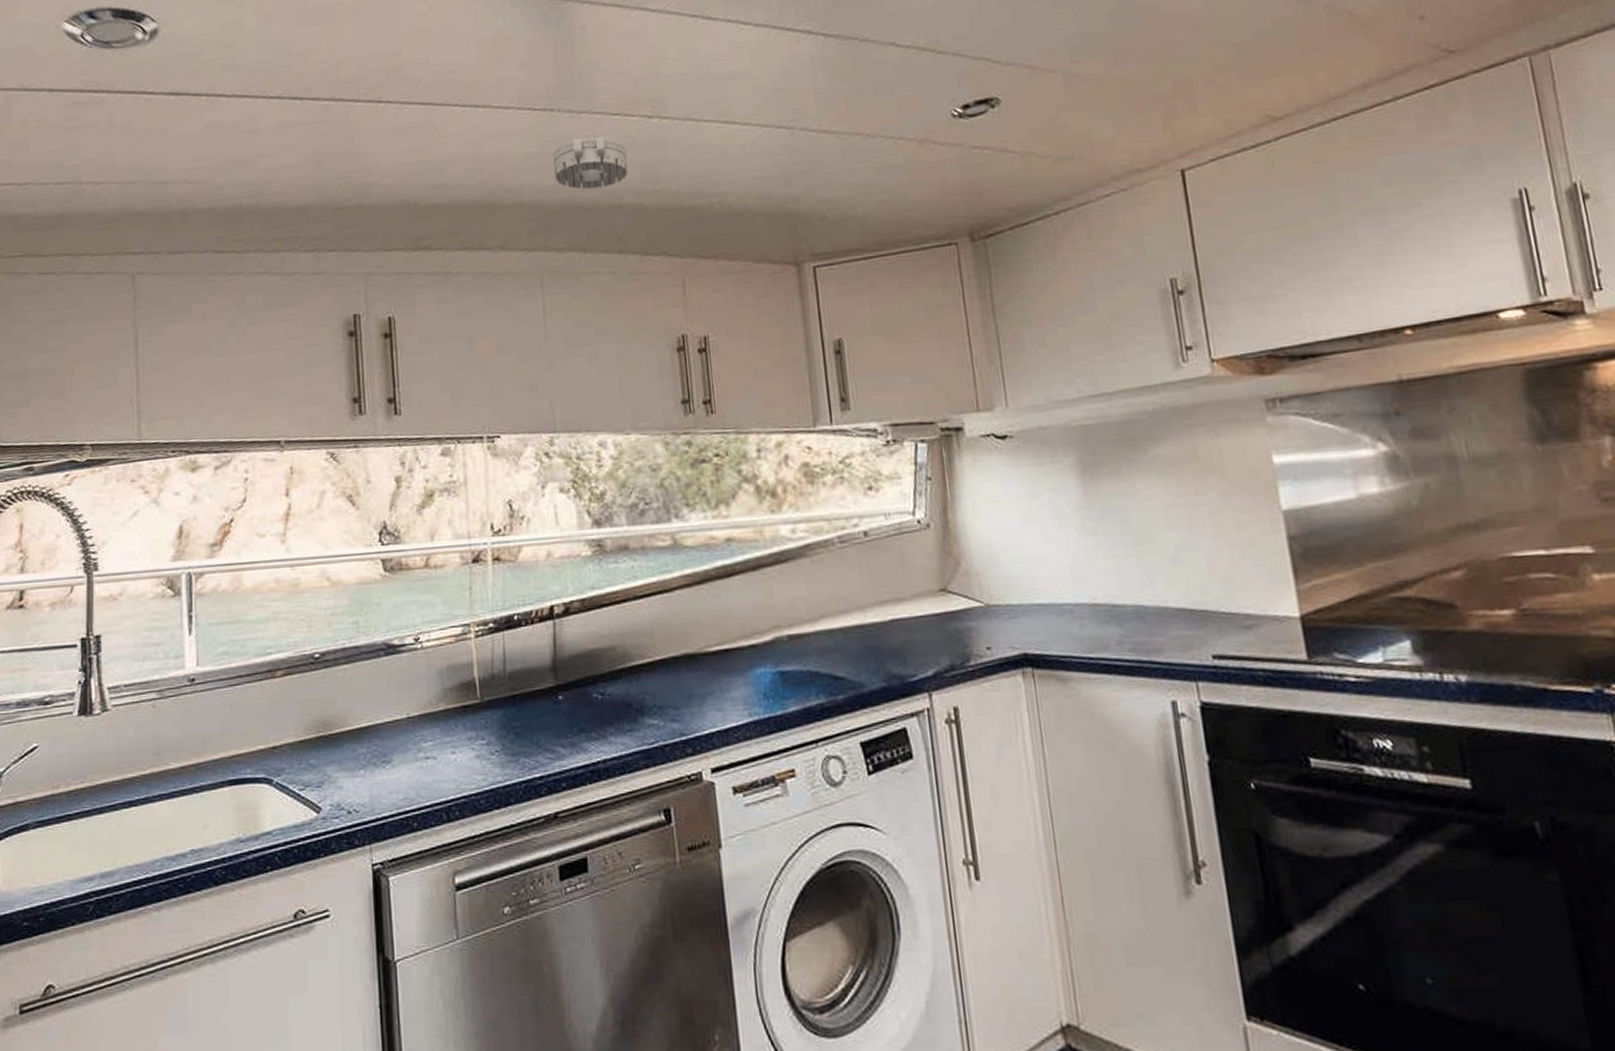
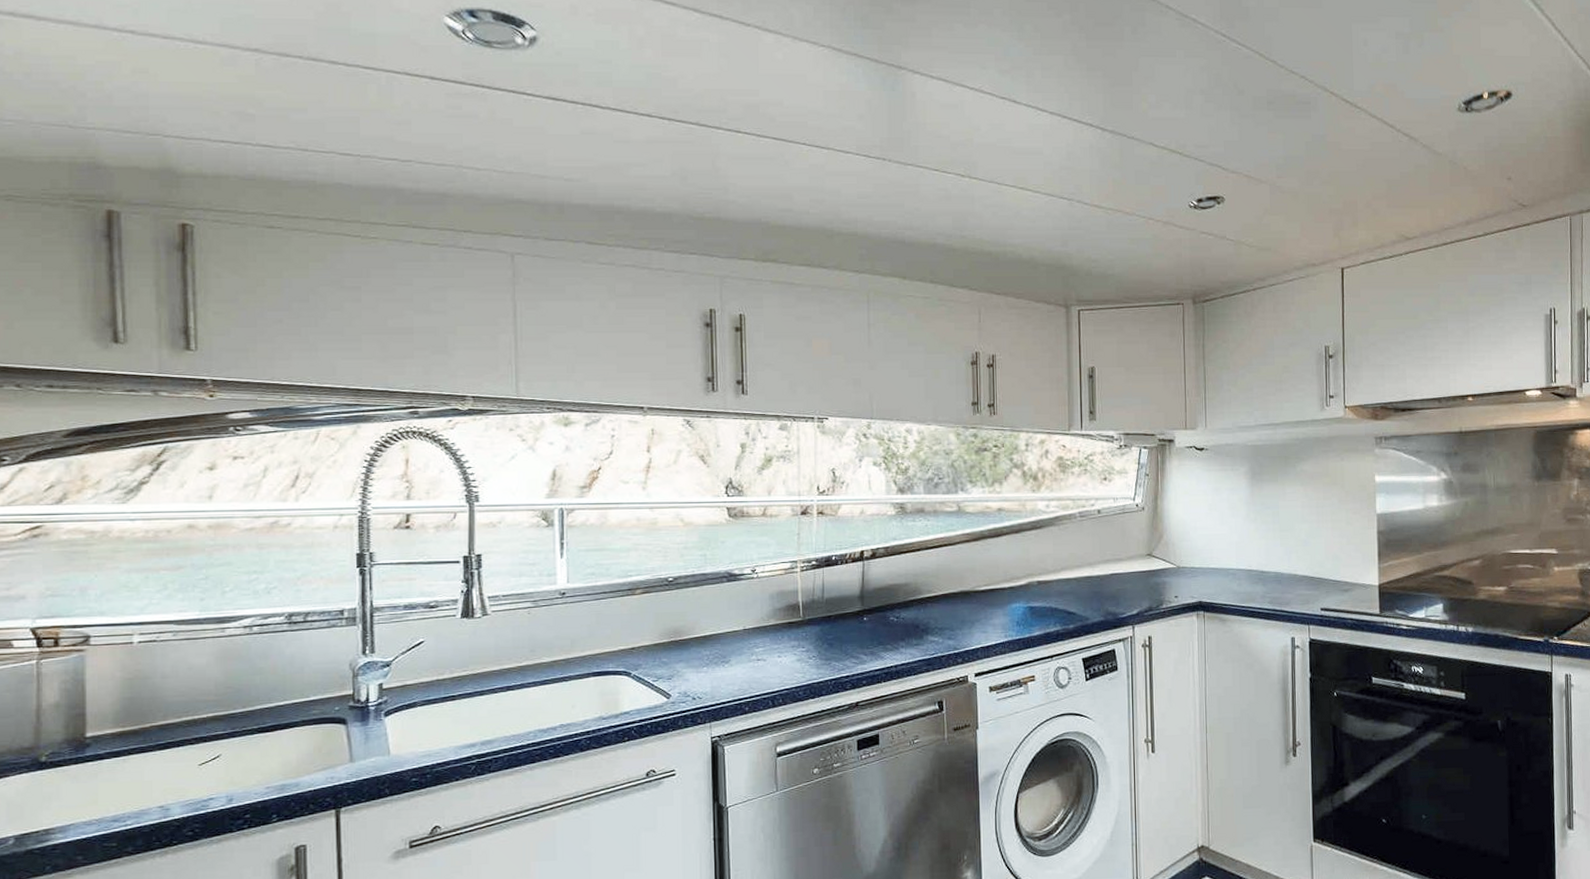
smoke detector: present [552,136,629,190] -> none [882,185,943,229]

